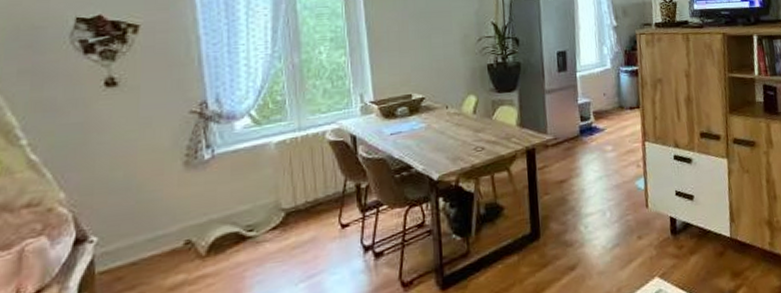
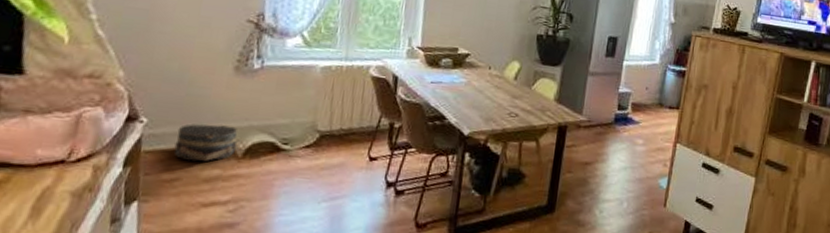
hat box: none [131,224,199,271] -> present [174,124,239,161]

